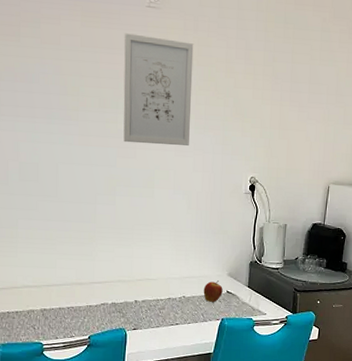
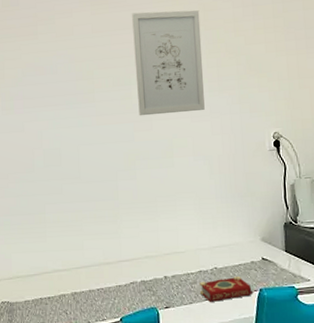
book: none [166,305,216,327] -> present [199,276,254,302]
apple: present [203,281,223,302] -> none [236,247,258,272]

